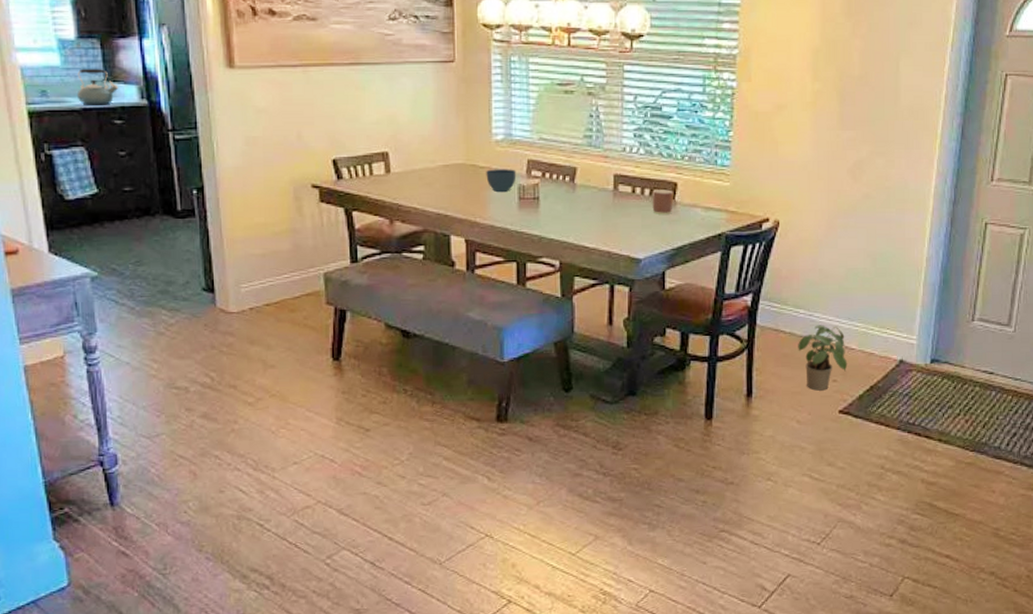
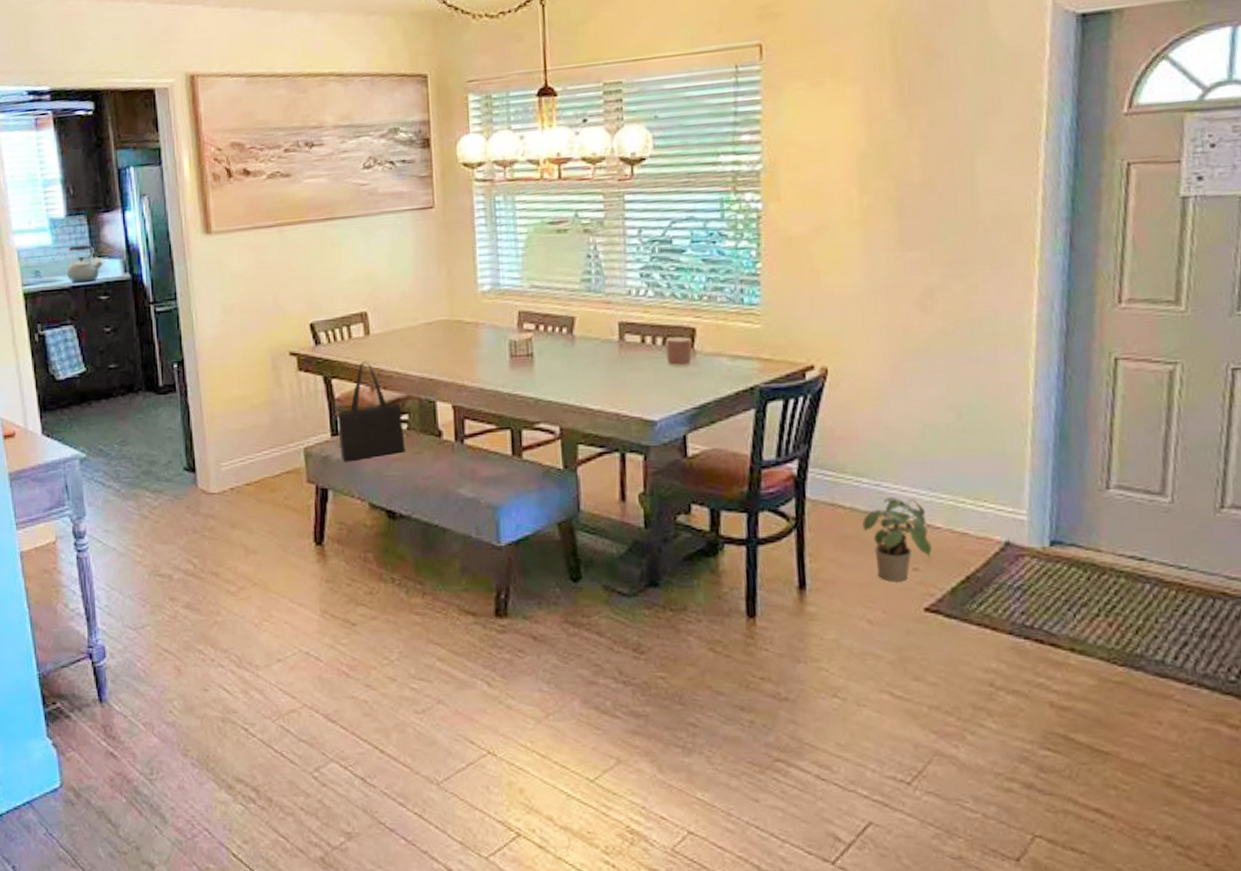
tote bag: none [356,197,421,287] -> present [336,361,406,462]
bowl: present [486,169,516,192] -> none [472,323,507,350]

